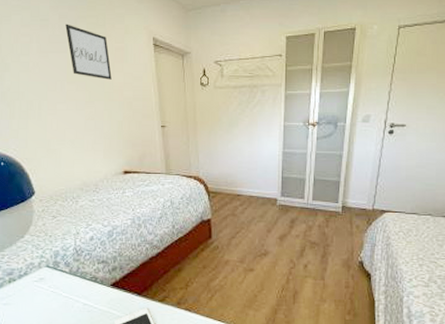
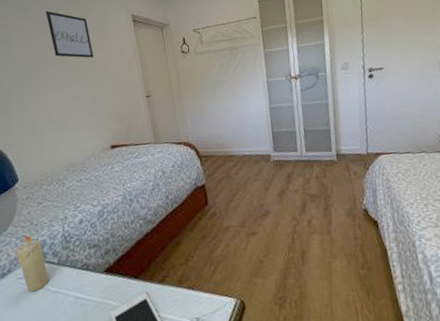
candle: none [31,243,62,294] -> present [15,234,50,292]

